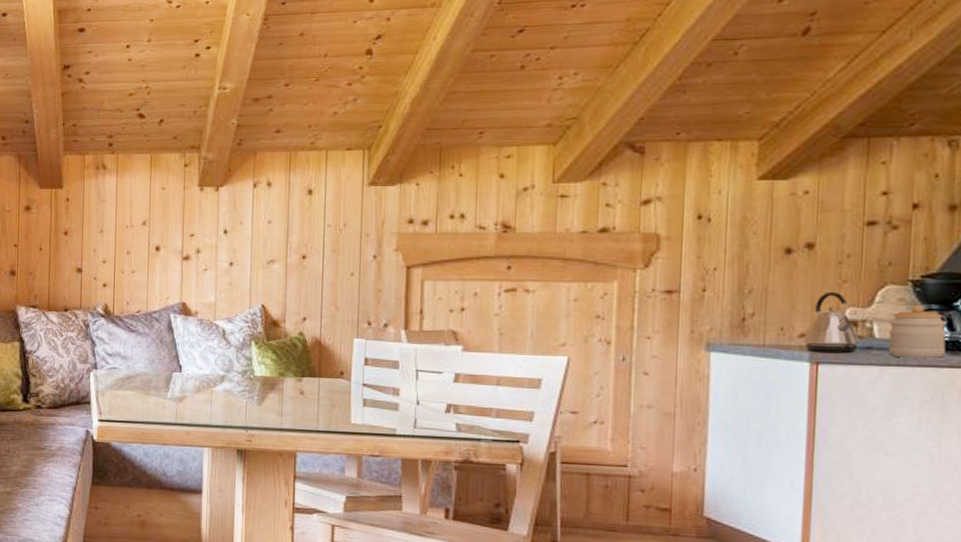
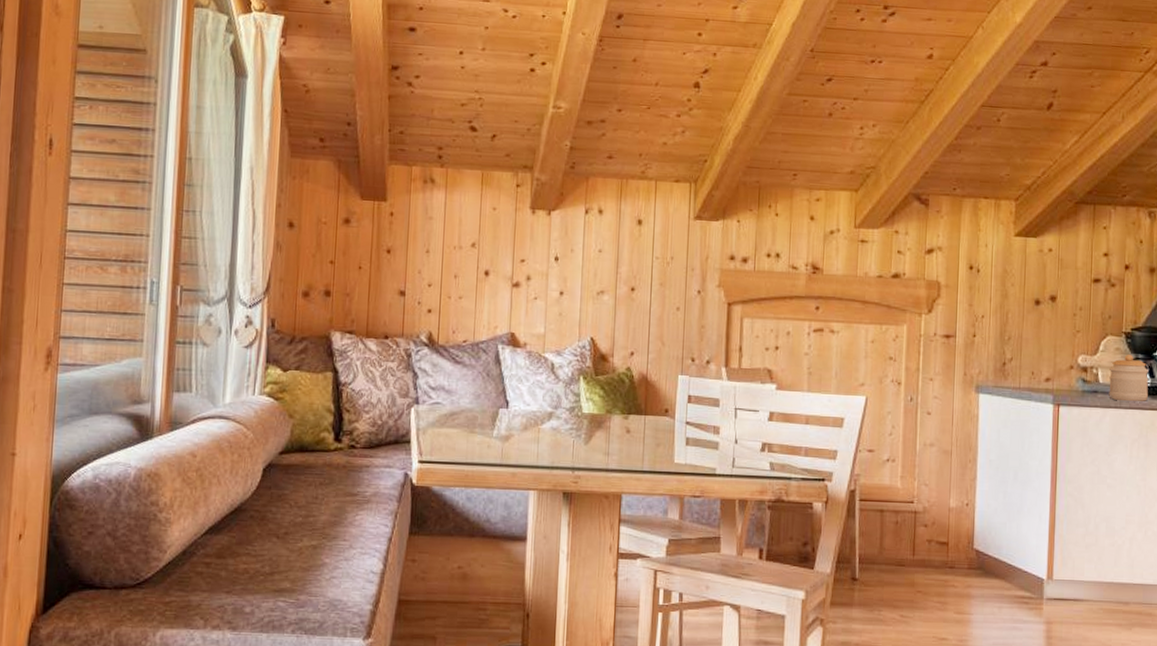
kettle: present [804,291,859,354] -> none [1049,340,1088,397]

